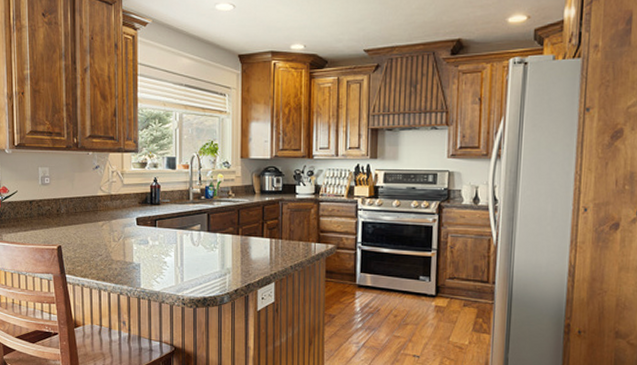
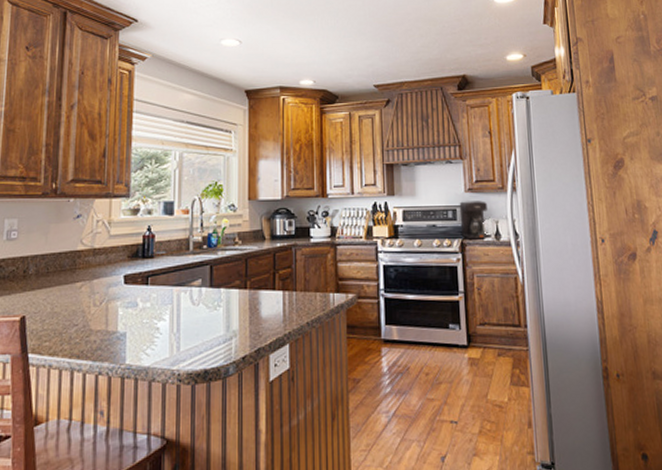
coffee maker: none [439,166,471,203] -> present [459,201,493,240]

